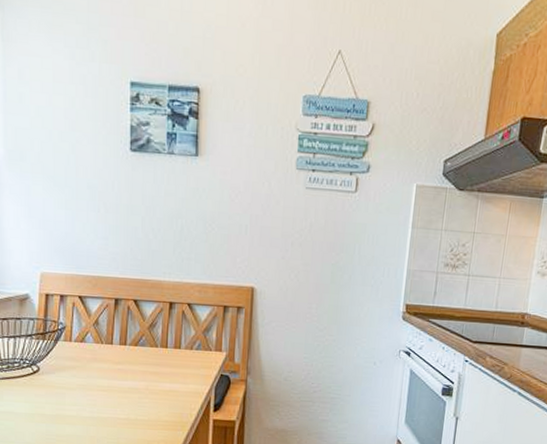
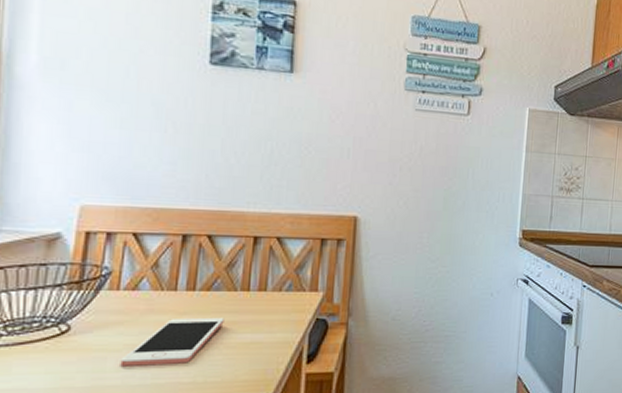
cell phone: none [75,367,149,403] -> present [120,317,224,366]

